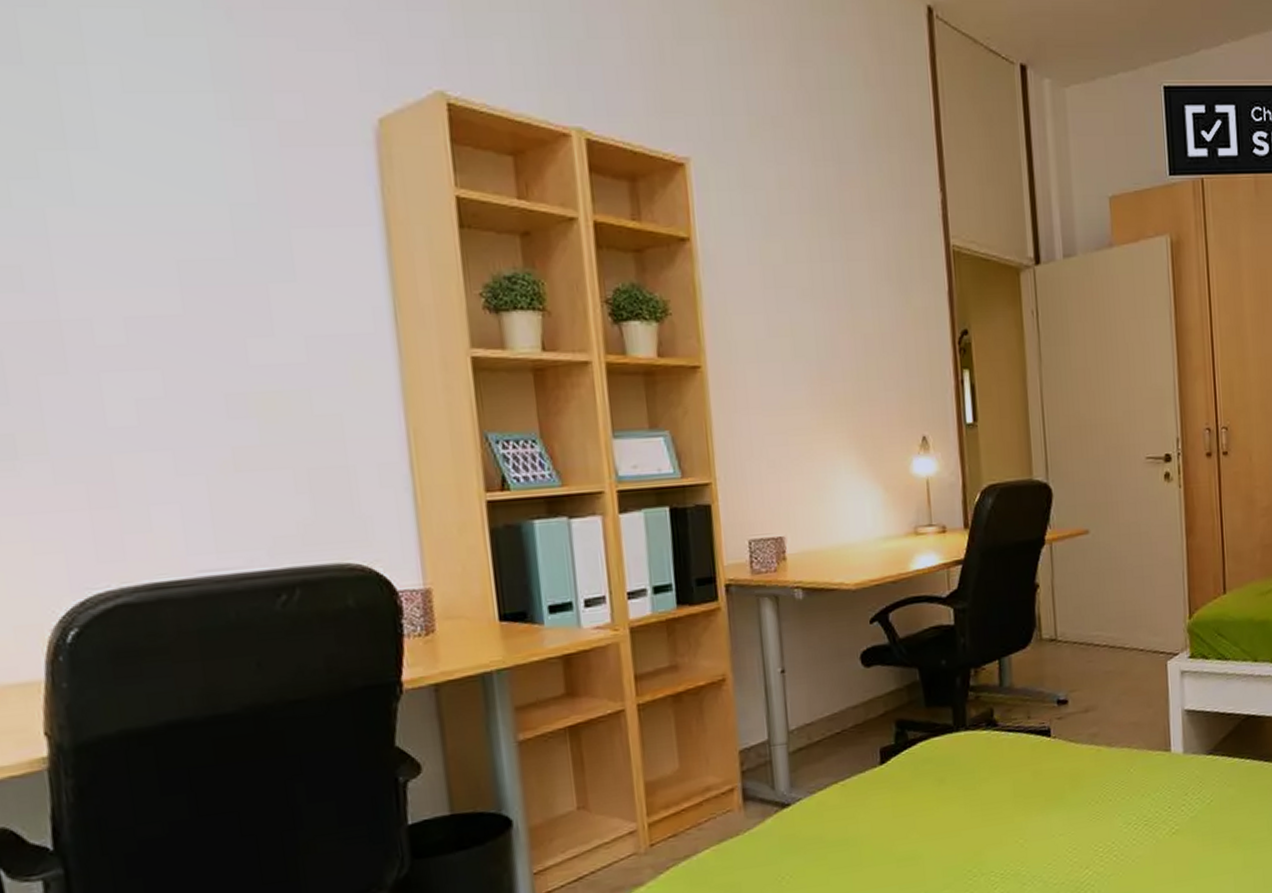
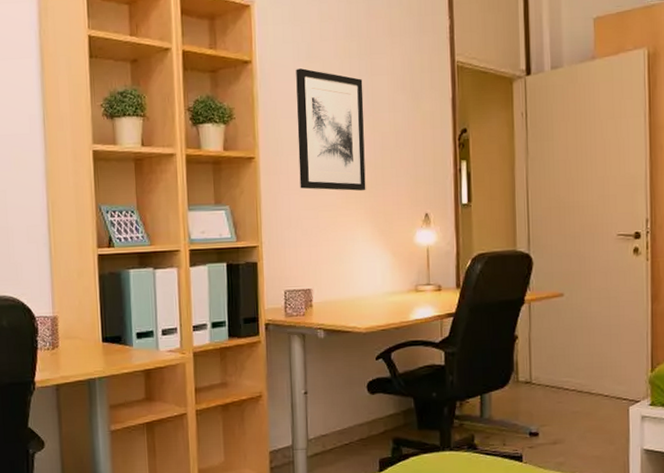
wall art: none [749,250,848,410] -> present [296,68,366,191]

